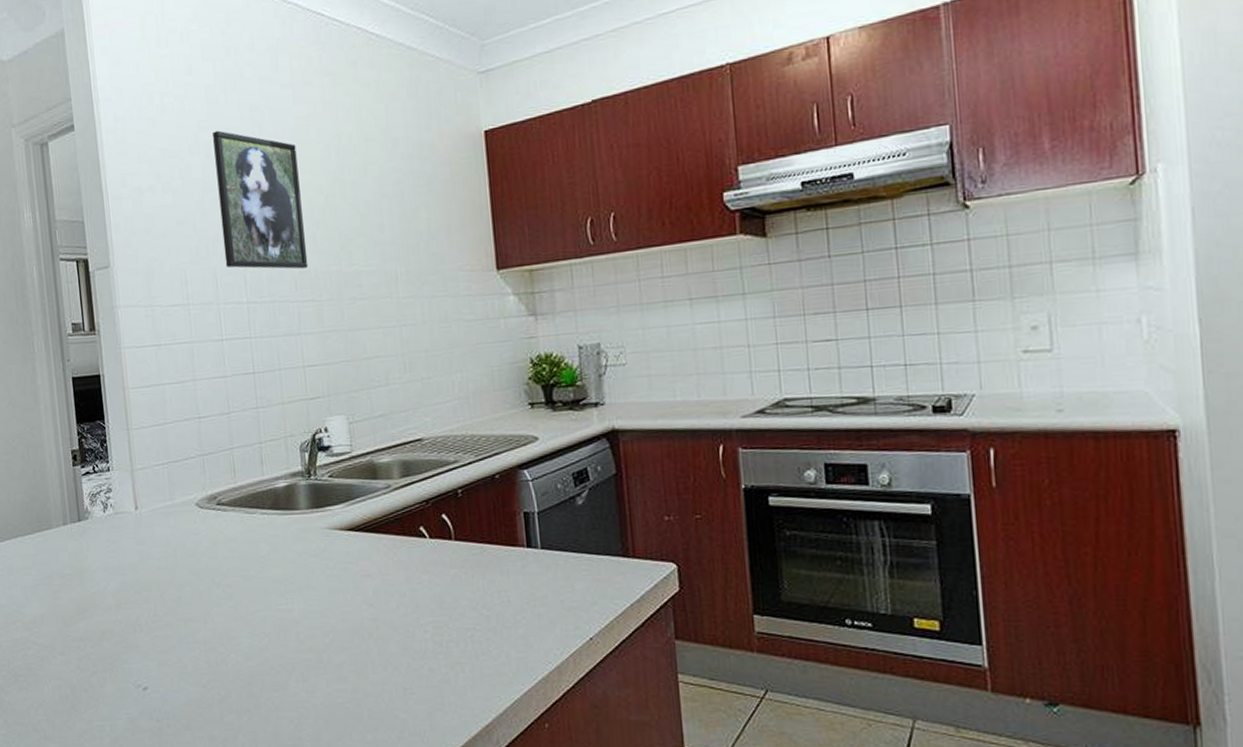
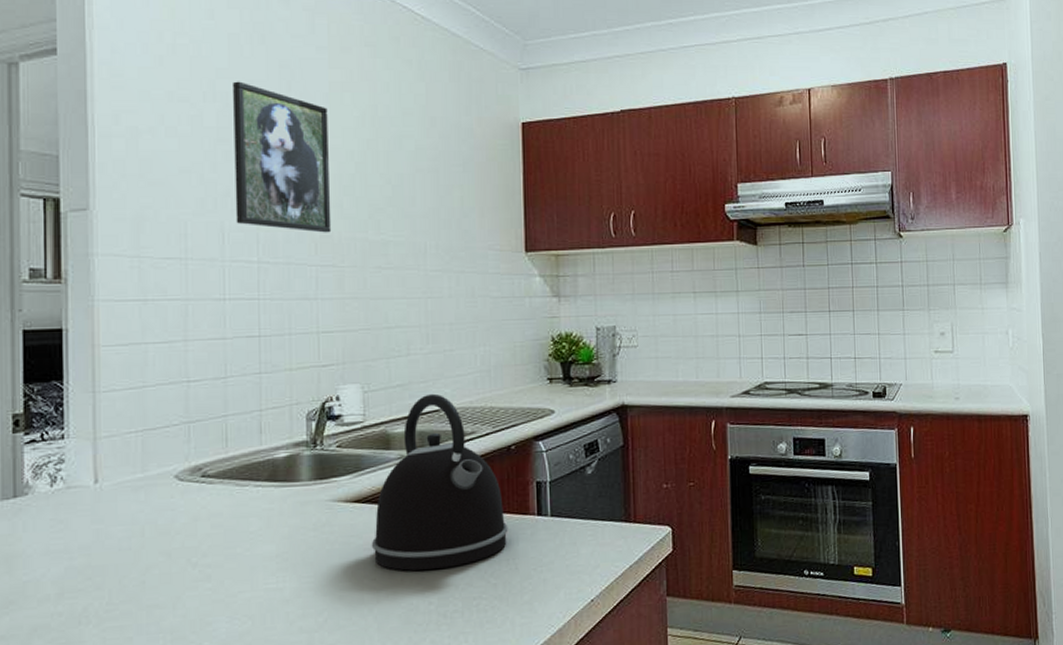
kettle: none [366,422,498,599] -> present [371,393,508,571]

